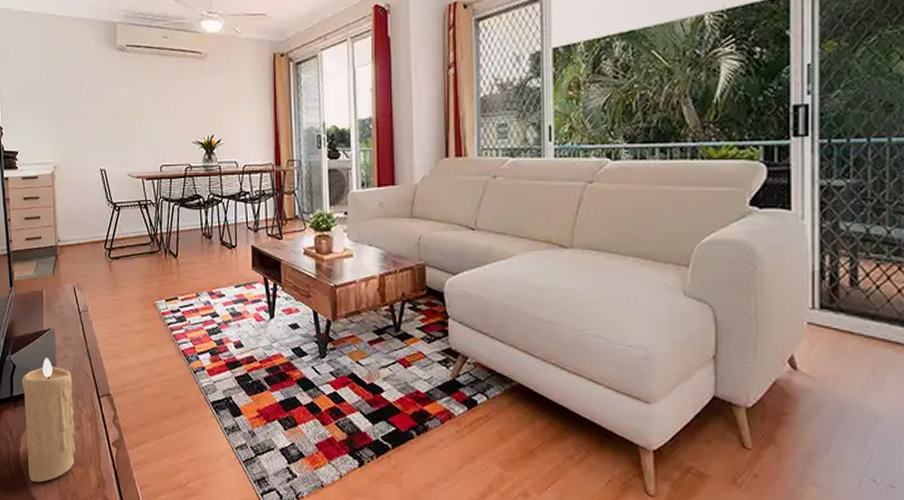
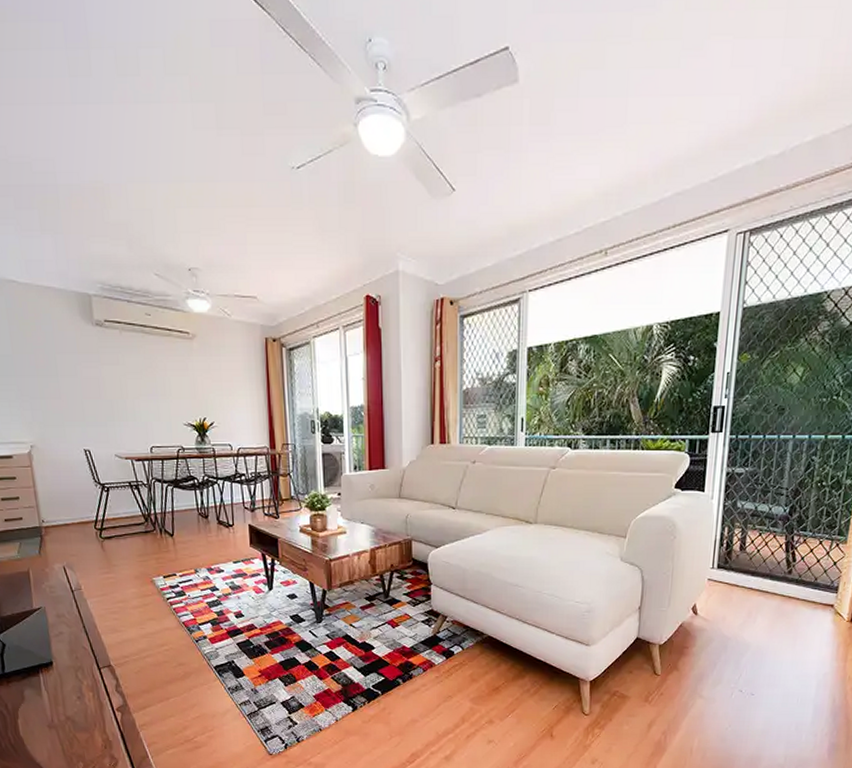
candle: present [21,358,76,483] -> none [13,635,79,749]

